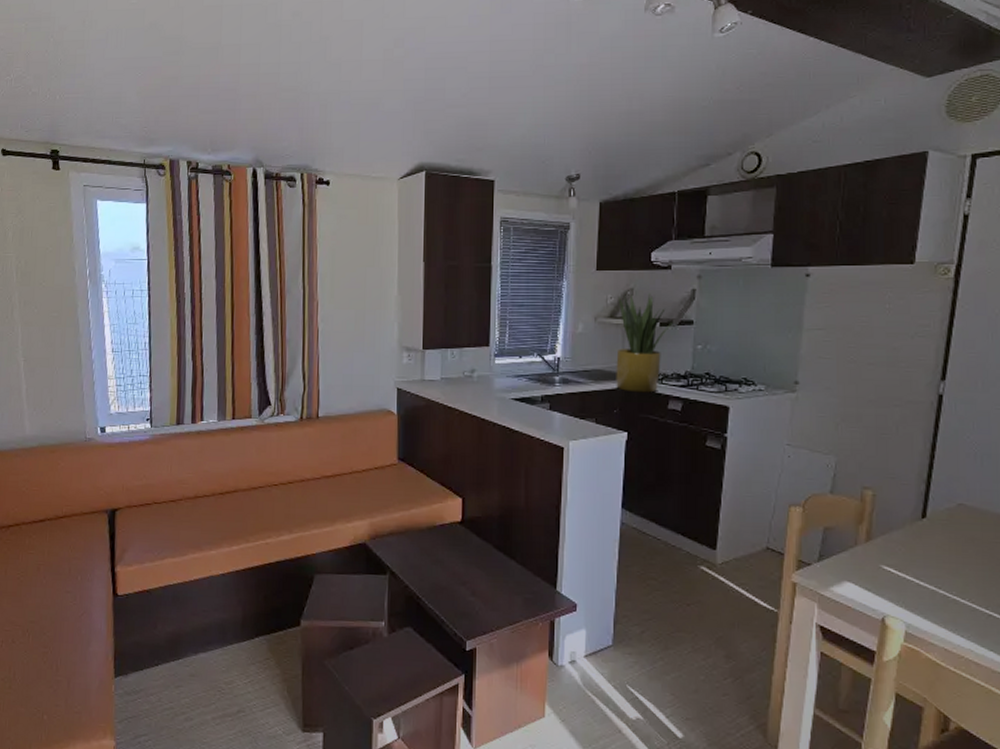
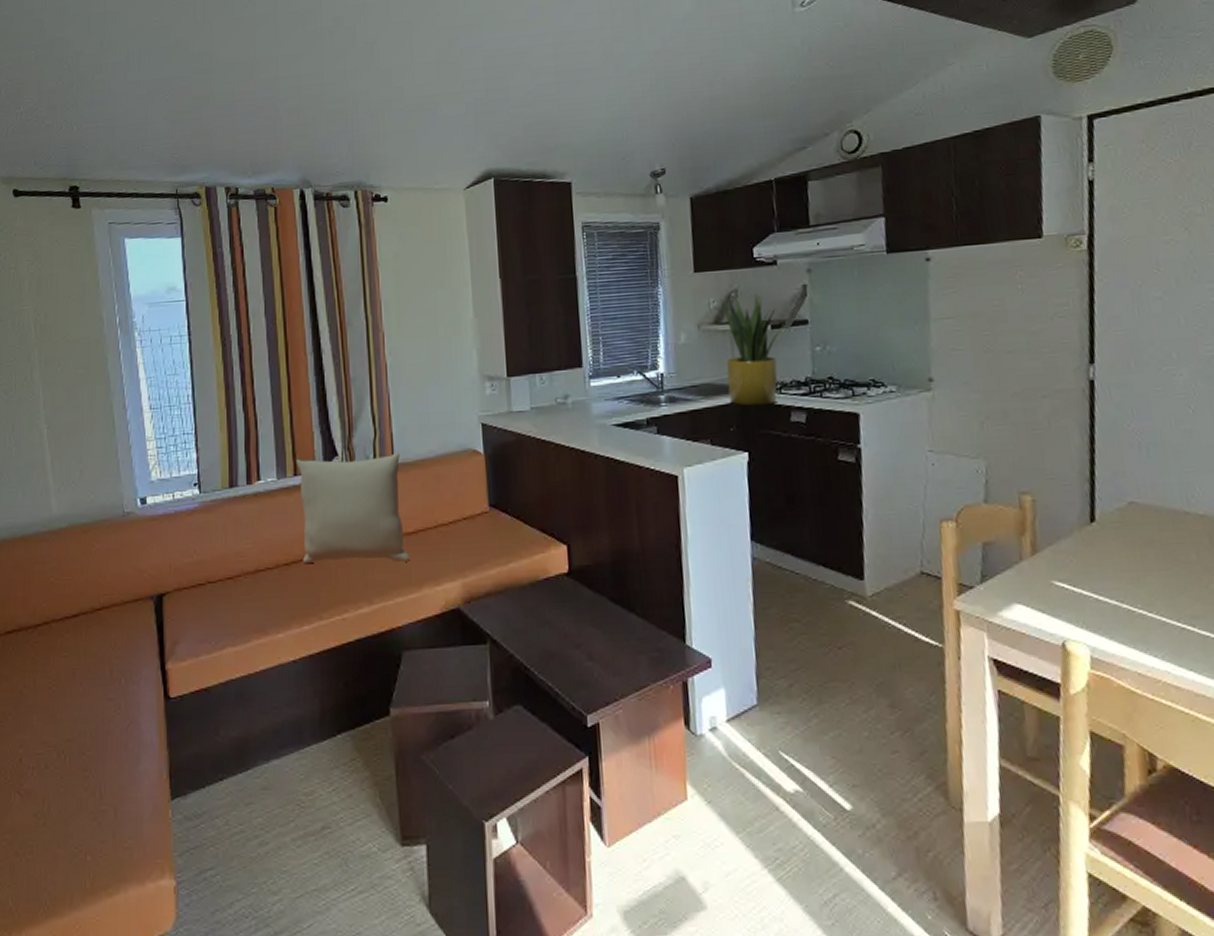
pillow: none [234,405,327,500] -> present [295,453,410,563]

